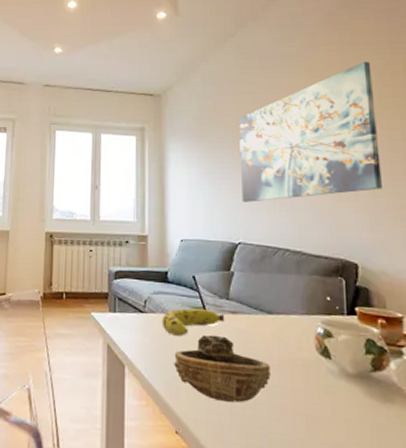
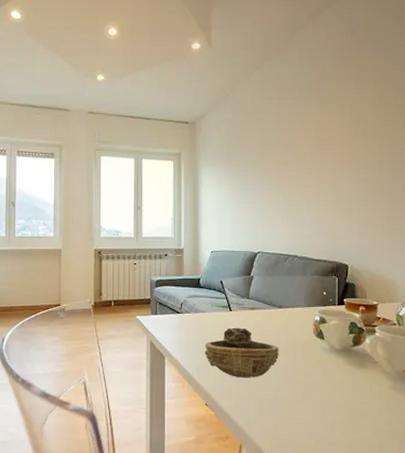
fruit: present [161,308,225,336] -> none [195,307,246,330]
wall art: present [239,61,382,202] -> none [261,94,371,218]

